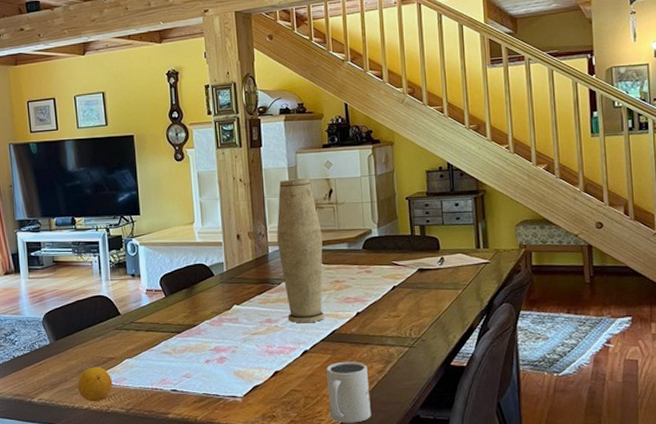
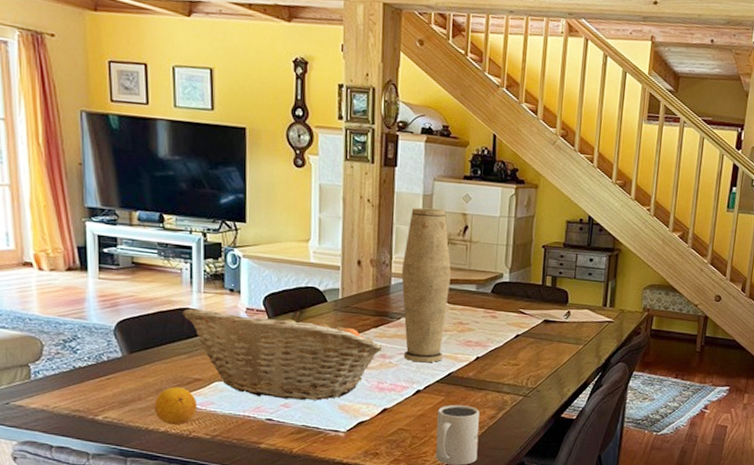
fruit basket: none [95,288,268,370] -> present [182,308,383,401]

